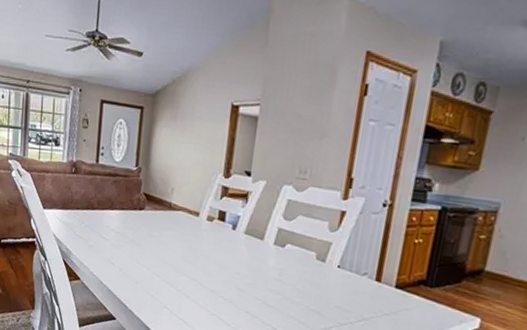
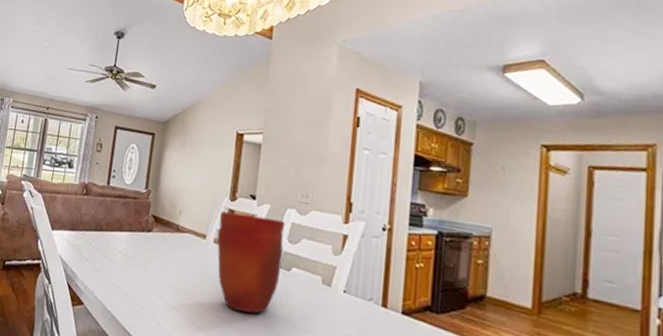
vase: none [210,189,282,288] -> present [217,211,286,314]

